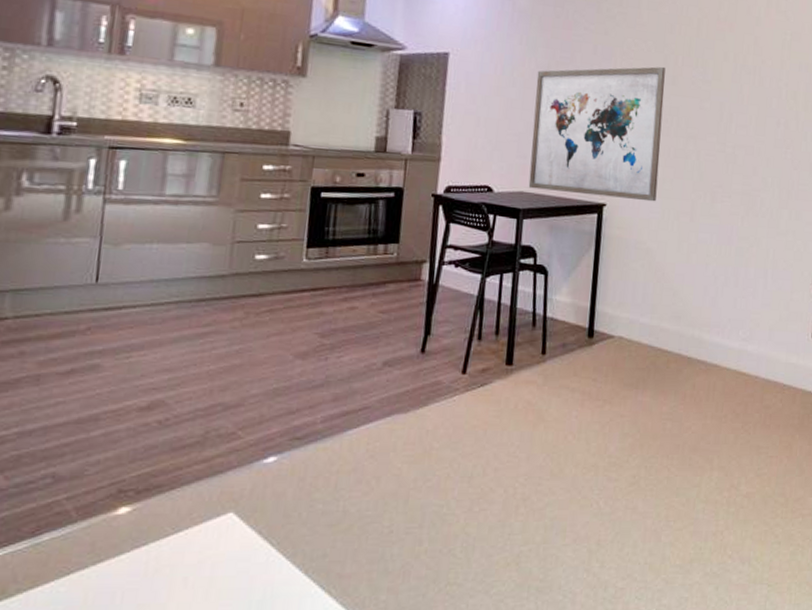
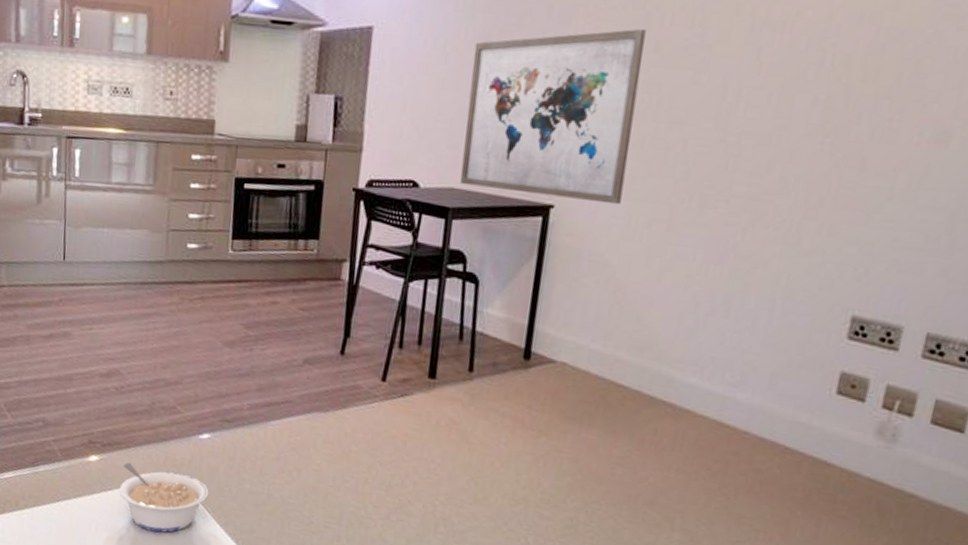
legume: none [157,507,274,584] -> present [119,462,209,533]

